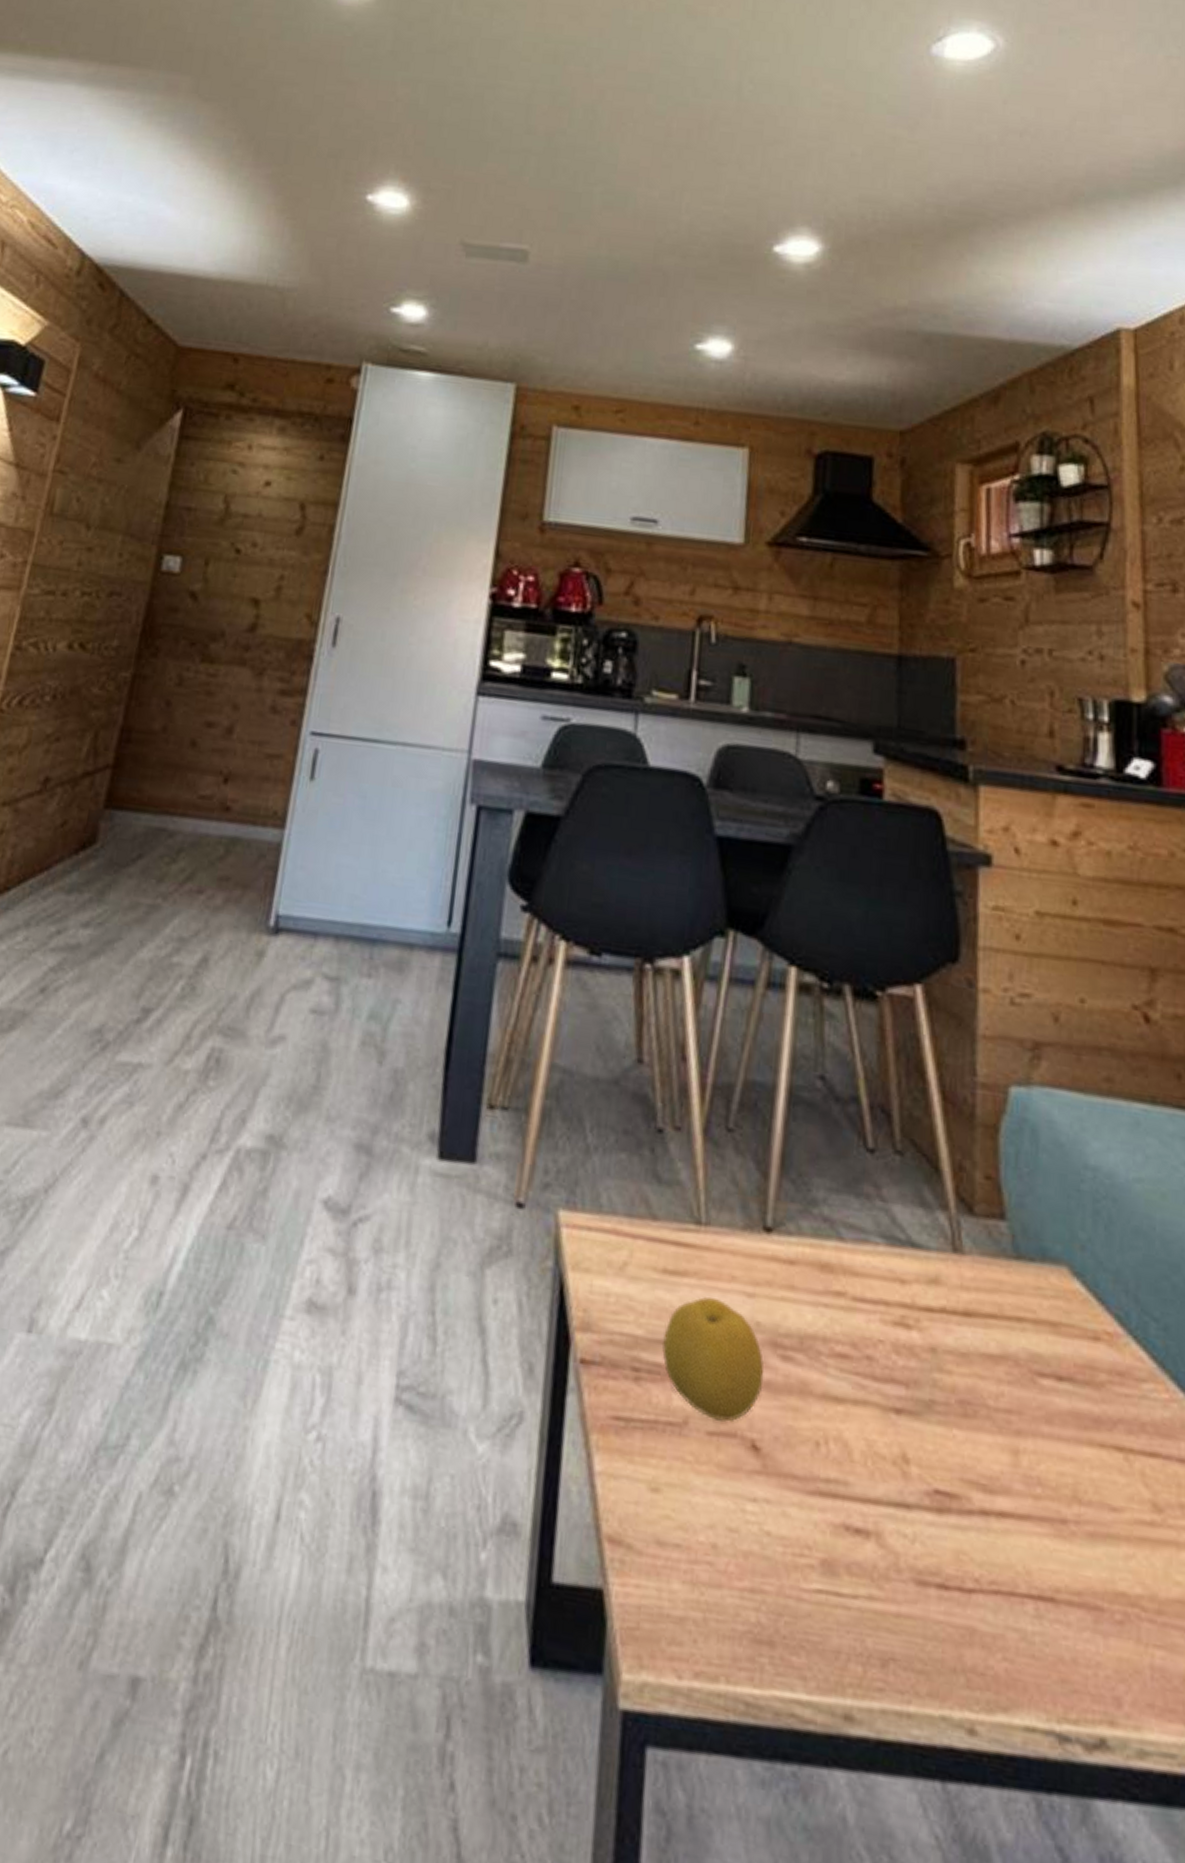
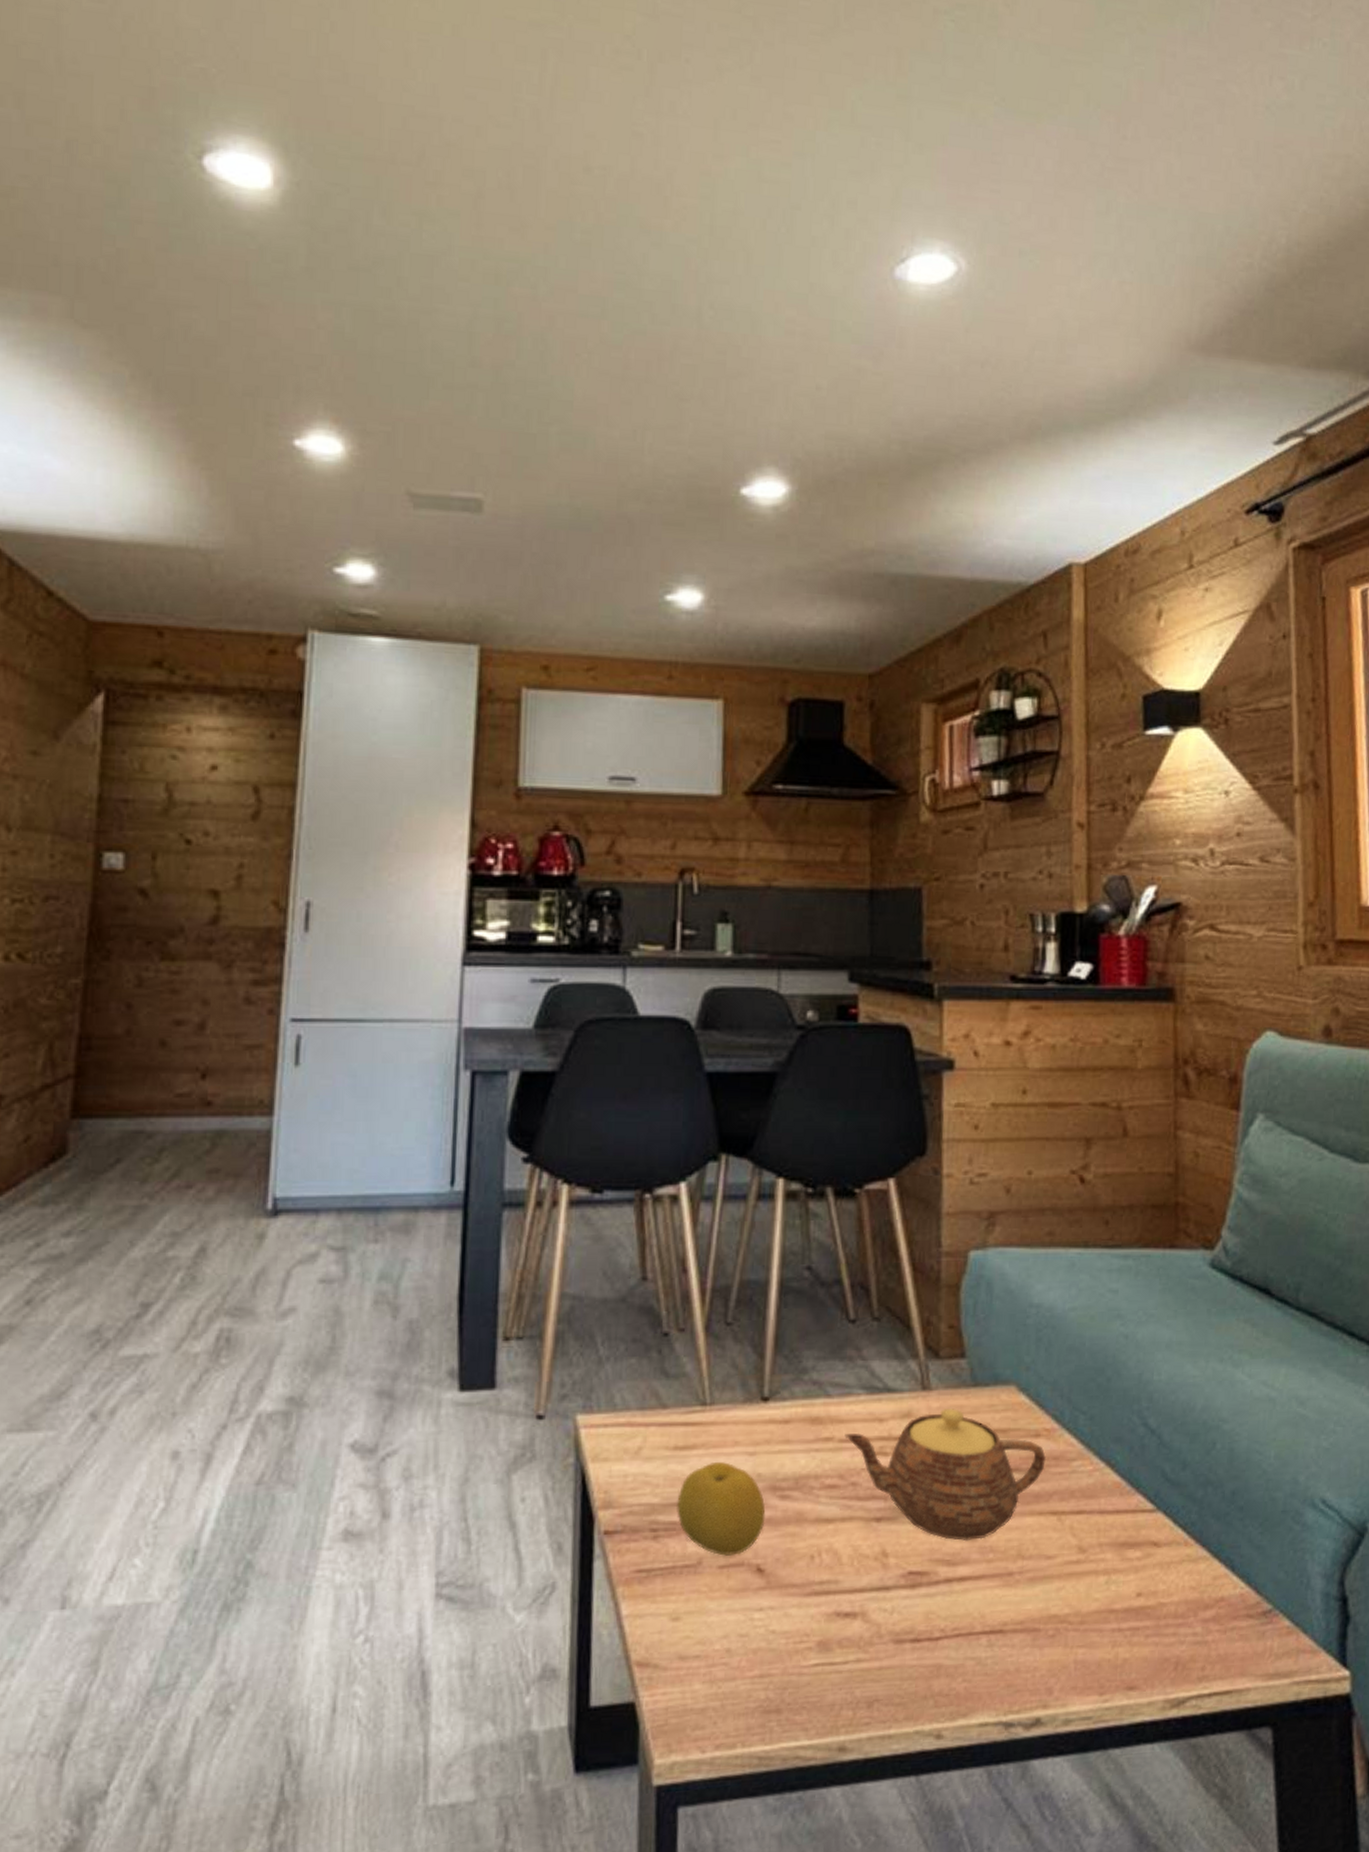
teapot: none [859,1281,1109,1465] -> present [844,1409,1047,1542]

